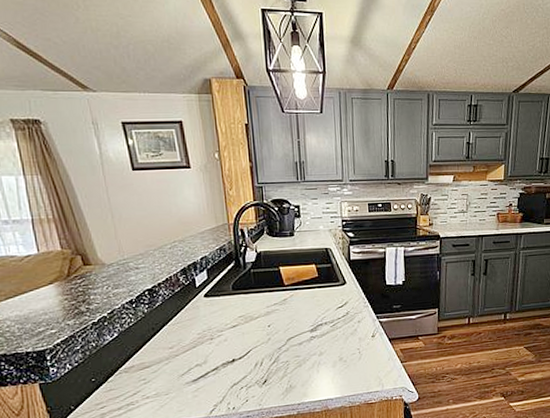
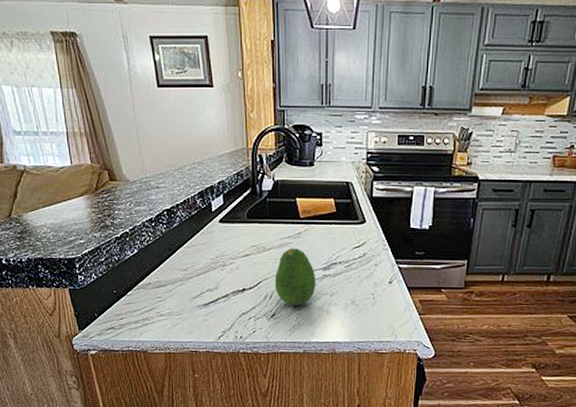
fruit: none [263,314,305,369] -> present [274,248,316,305]

